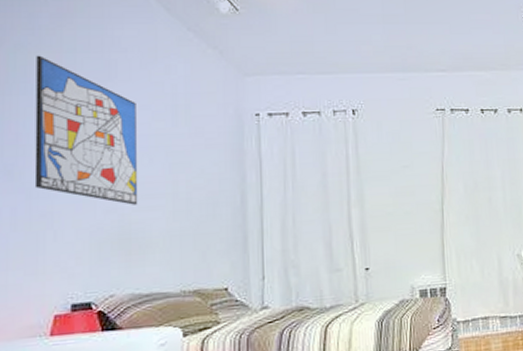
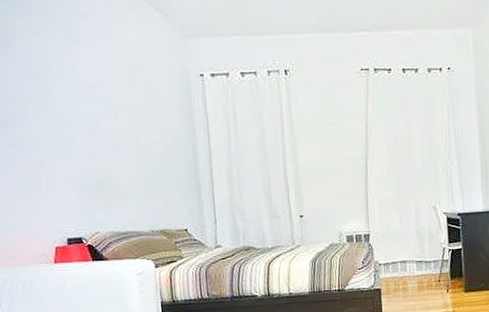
wall art: present [34,55,138,205] -> none [13,21,110,157]

